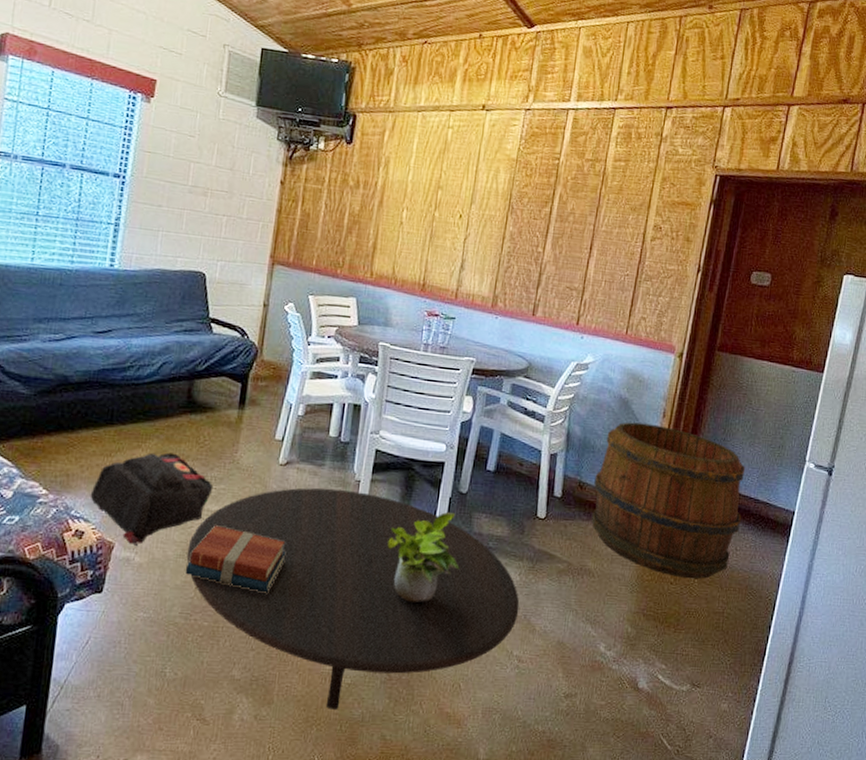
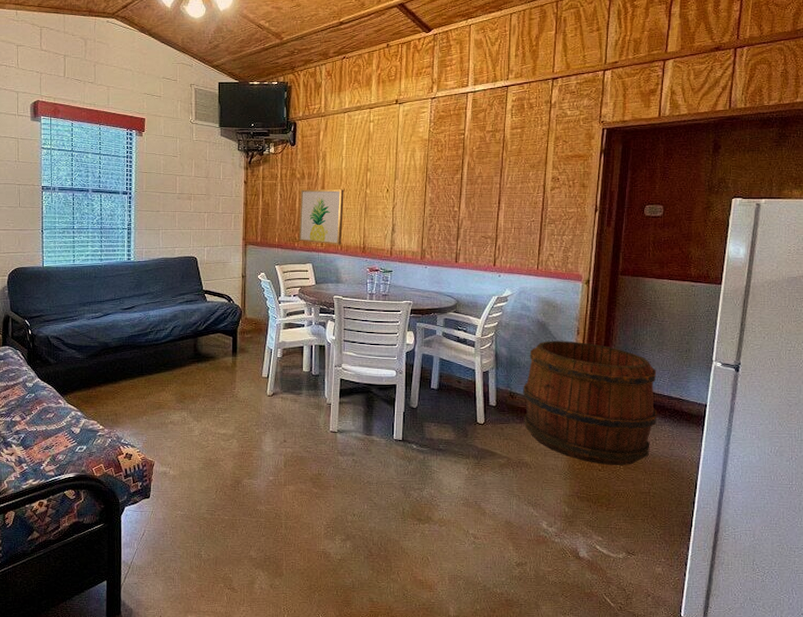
backpack: present [90,452,214,546] -> none [133,393,221,463]
books: present [185,525,285,593] -> none [207,444,279,493]
table: present [186,487,520,711] -> none [207,411,470,580]
wall art: none [342,201,407,278] -> present [299,189,344,245]
potted plant: present [387,512,460,602] -> none [358,424,418,495]

